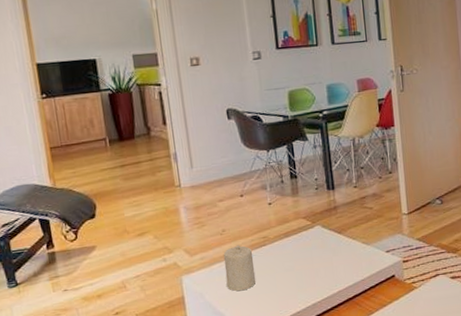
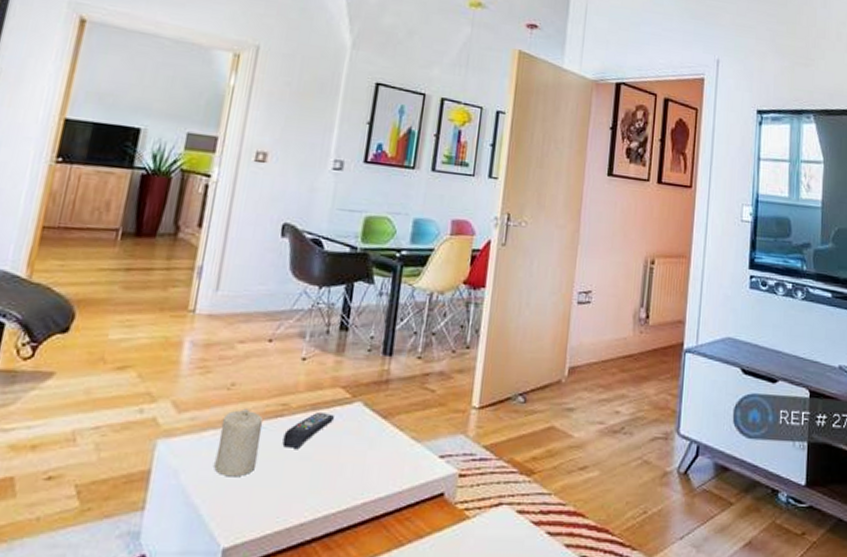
remote control: none [269,237,303,266] -> present [282,413,334,448]

